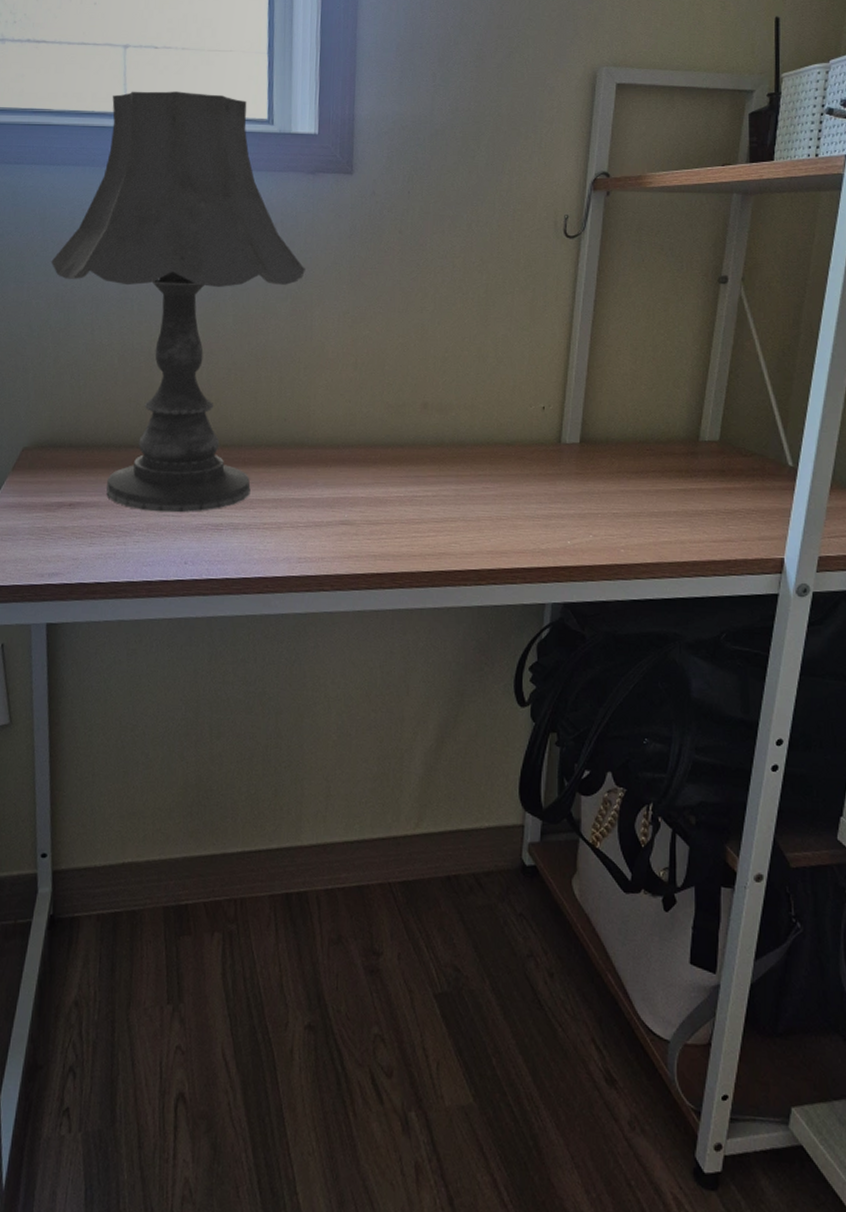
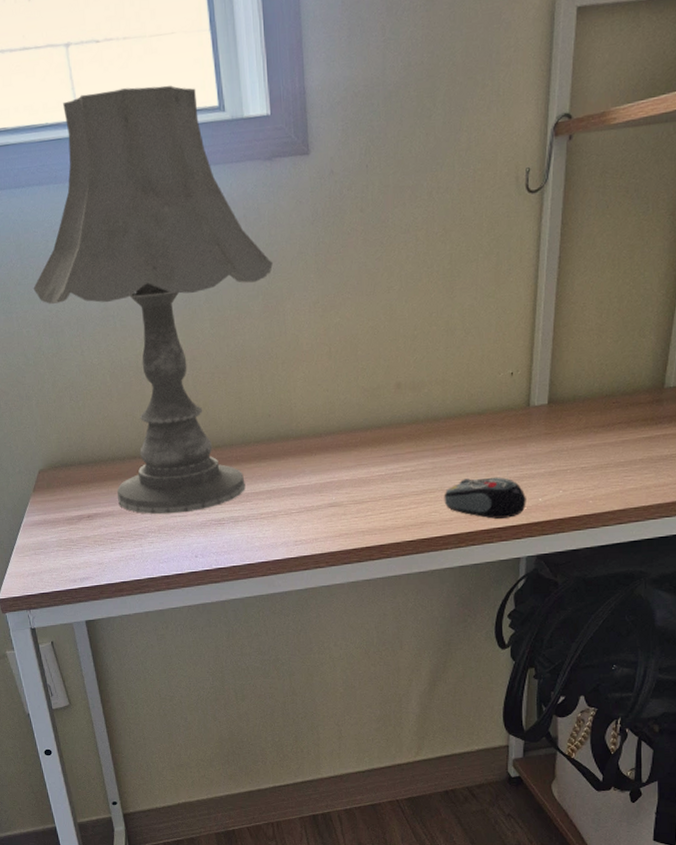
computer mouse: none [465,511,554,559] -> present [444,477,526,519]

